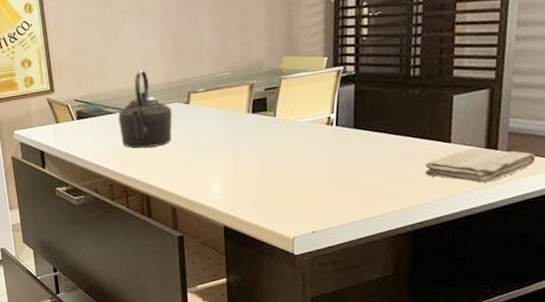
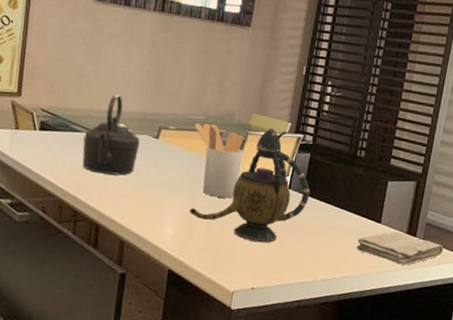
utensil holder: none [223,77,280,149] -> present [195,123,244,198]
teapot: none [234,67,361,186] -> present [189,128,310,243]

